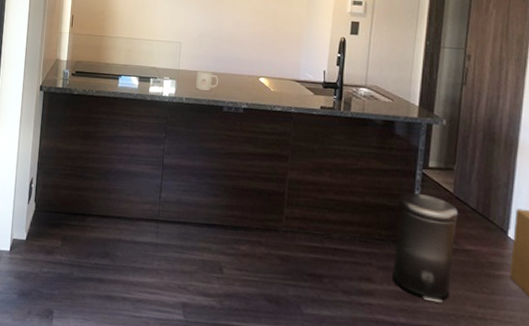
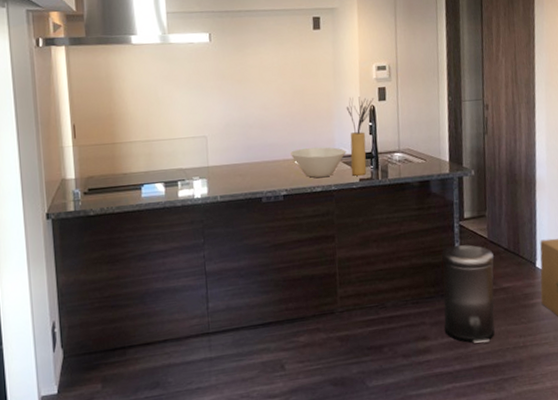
mug: present [196,70,219,92] -> none [228,162,254,186]
bowl: none [255,68,311,99] -> present [289,147,347,178]
vase: none [313,27,346,105] -> present [346,97,375,177]

